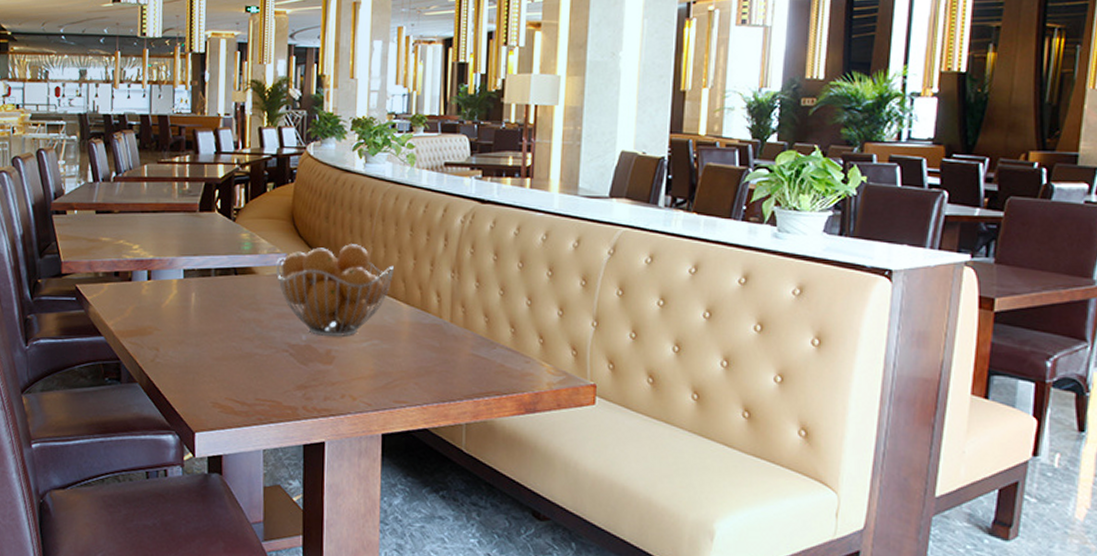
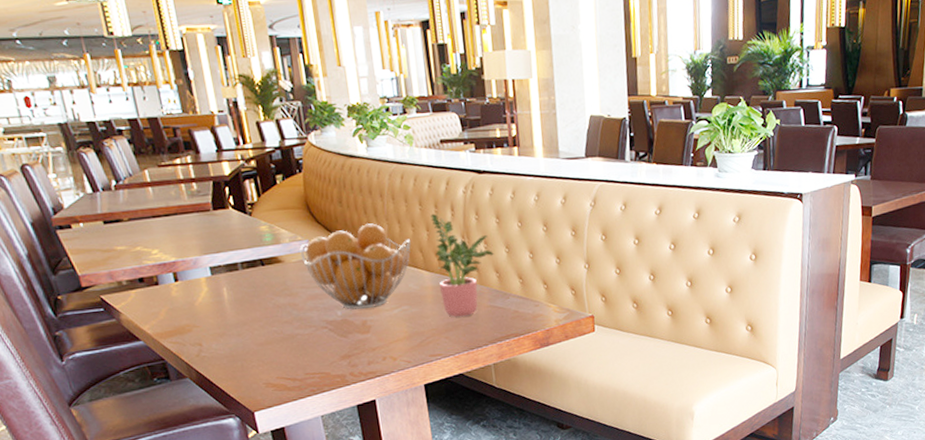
potted plant: none [417,241,486,362] -> present [430,213,494,317]

